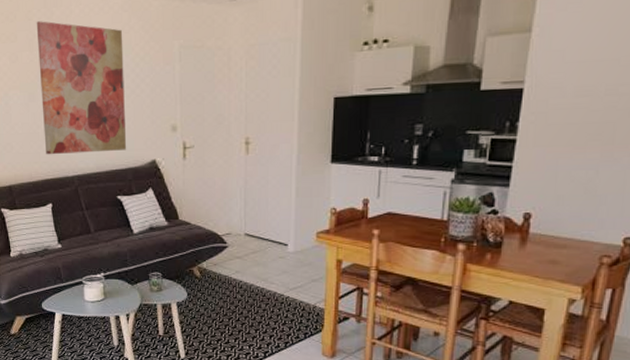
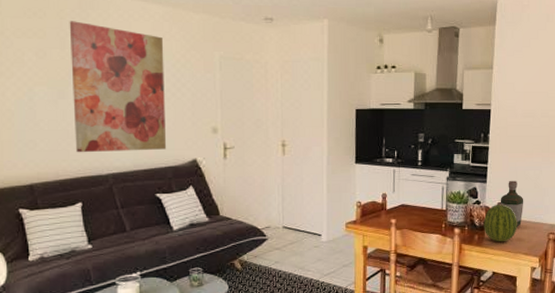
fruit: none [500,215,553,264] -> present [483,204,517,242]
bottle: none [527,184,566,244] -> present [500,181,524,226]

